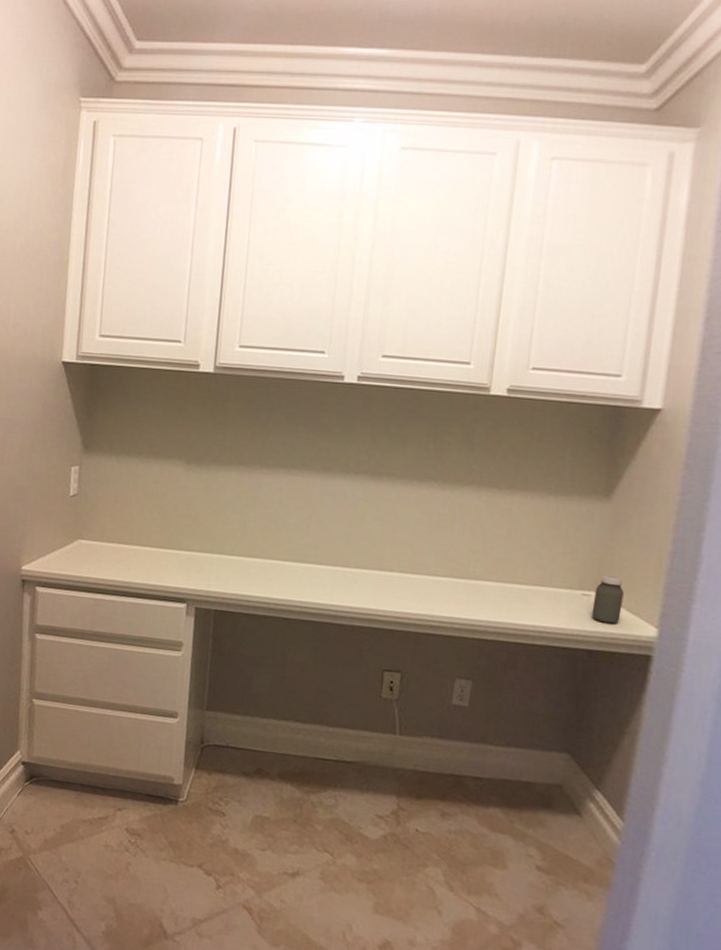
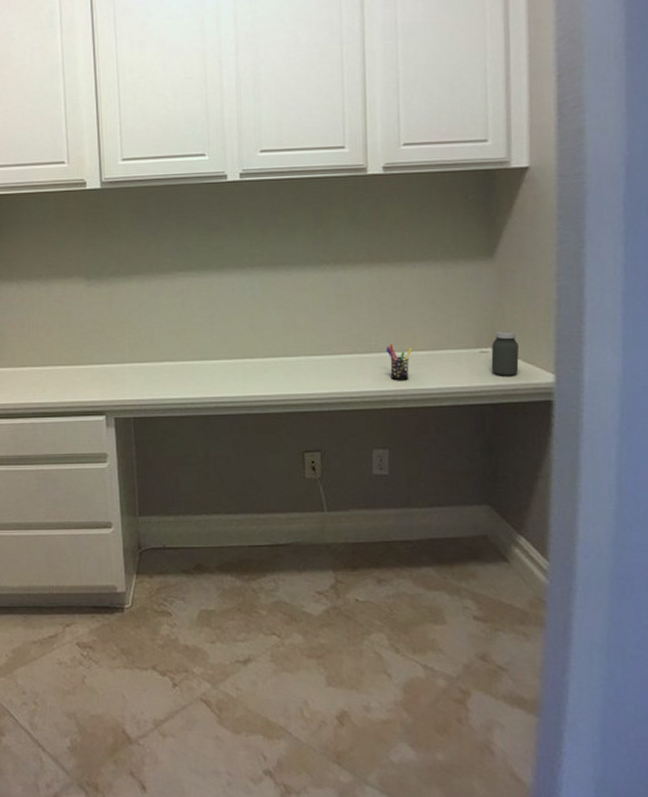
pen holder: none [483,573,512,613] -> present [386,344,413,381]

